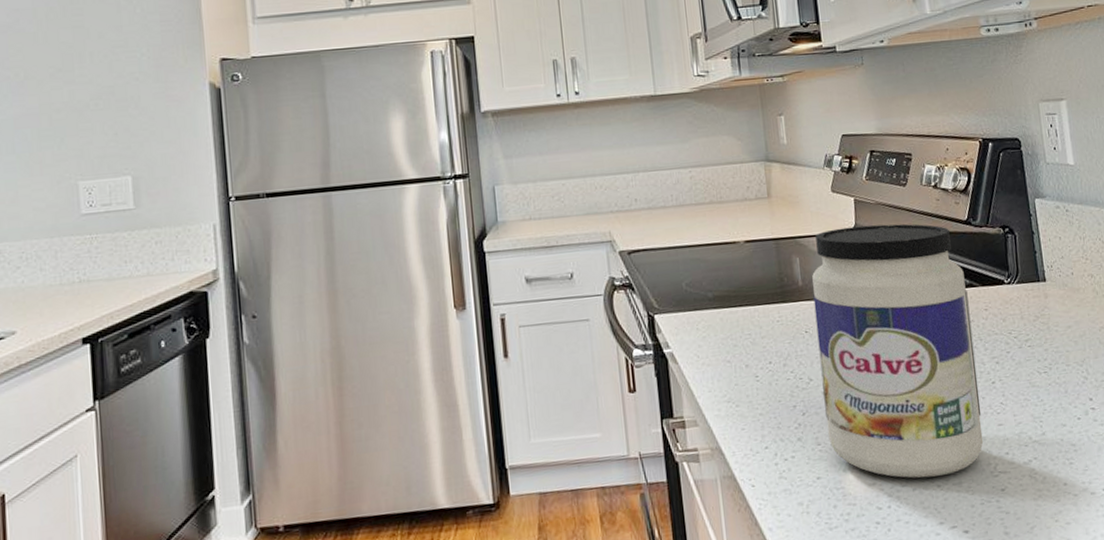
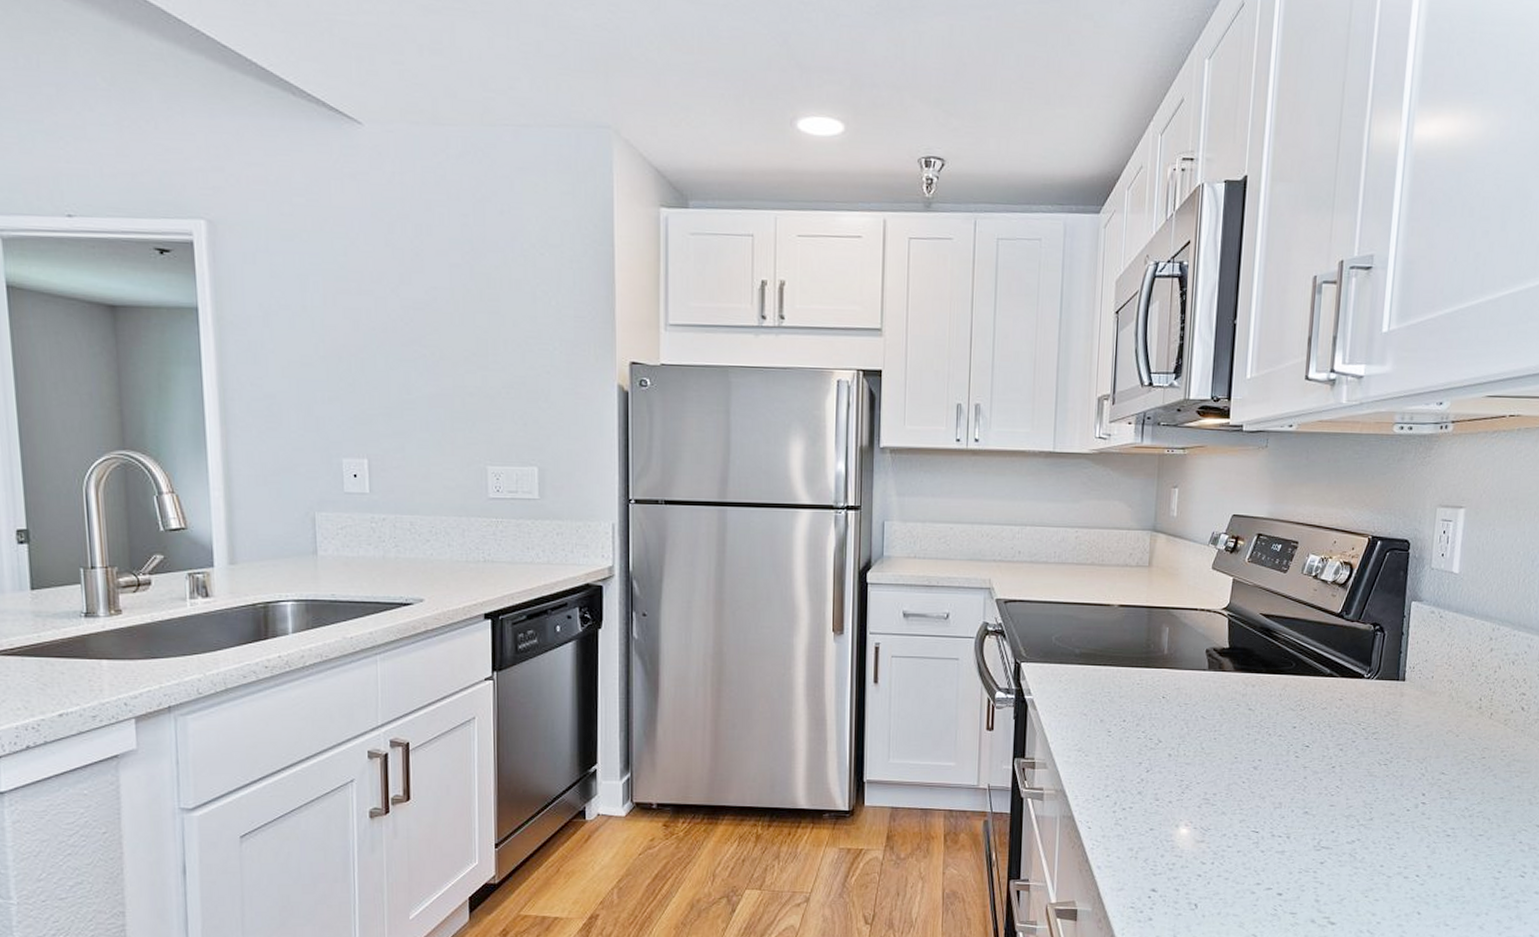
jar: present [812,223,984,478] -> none [1167,605,1327,843]

